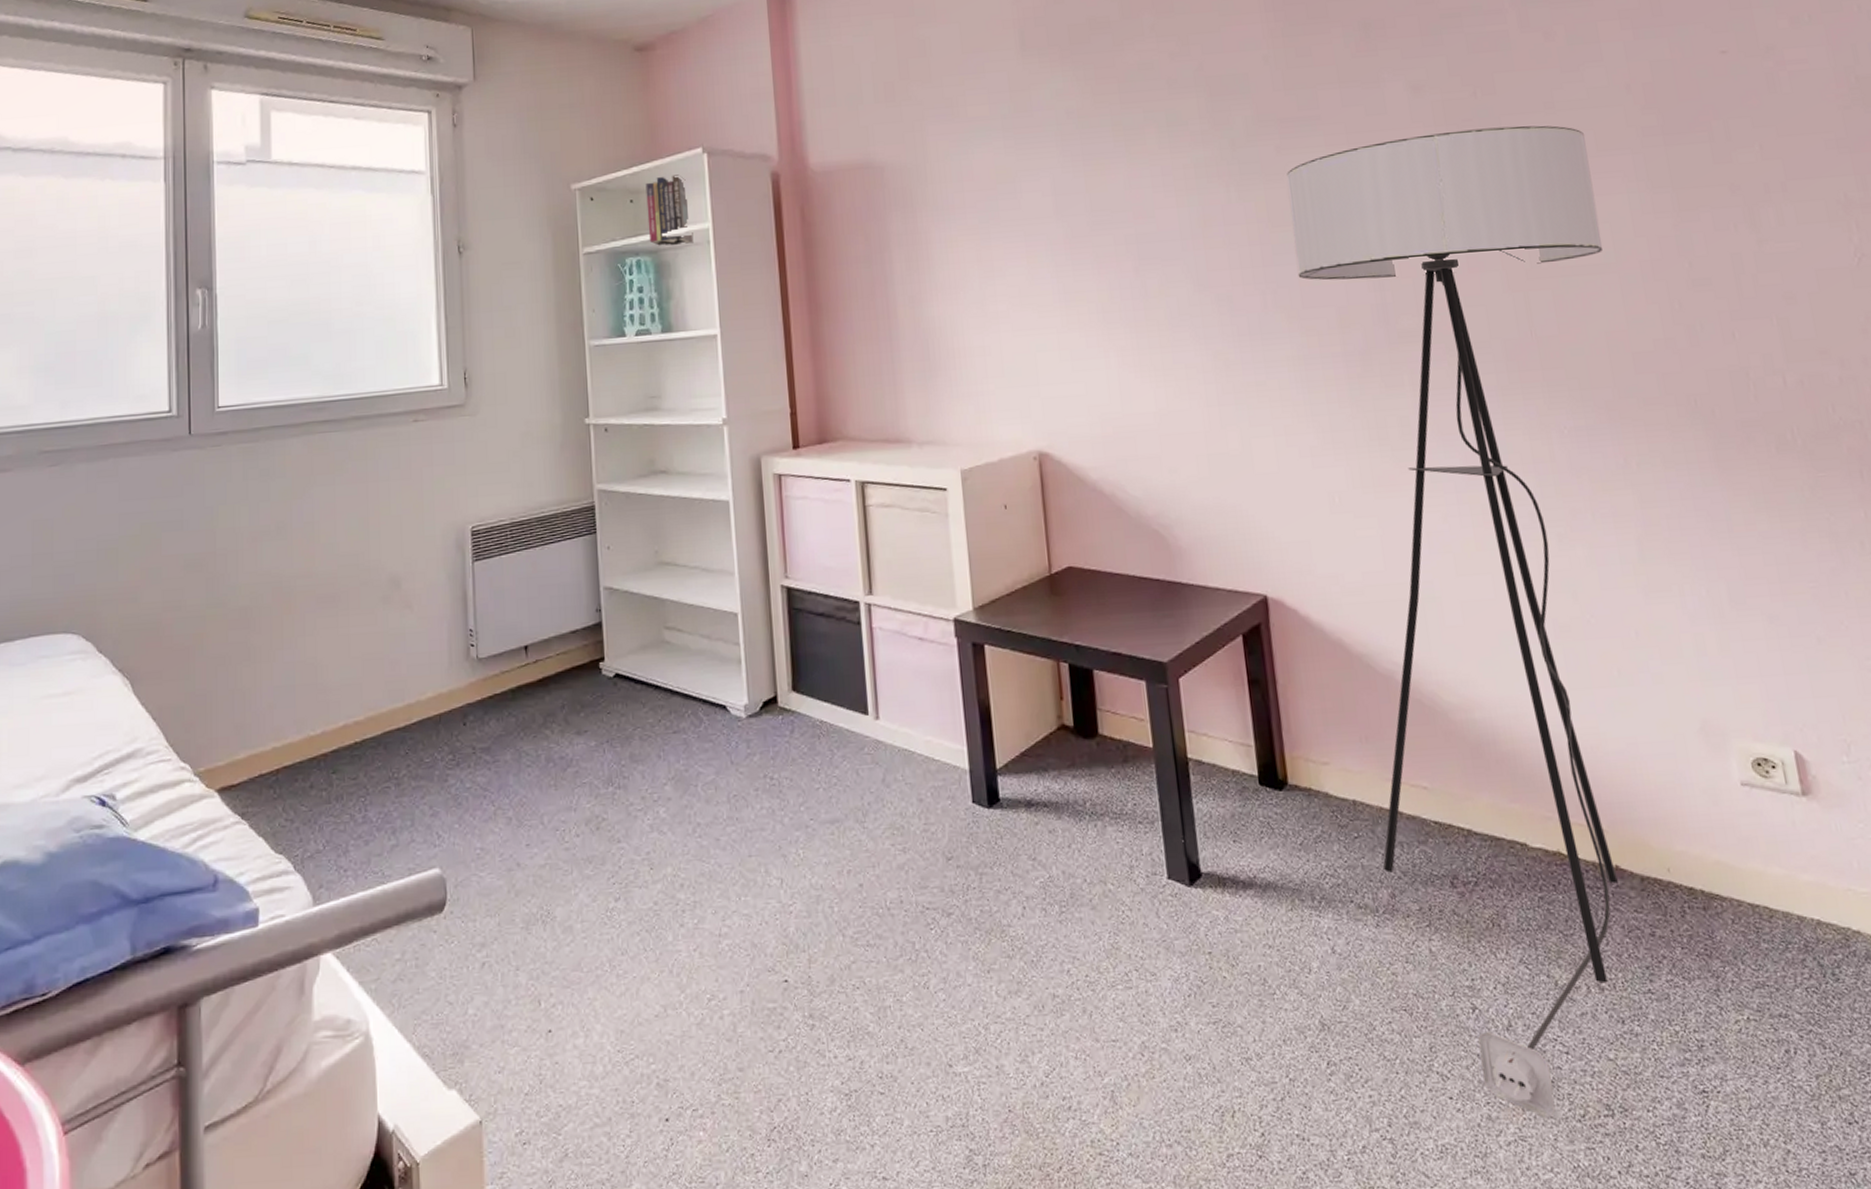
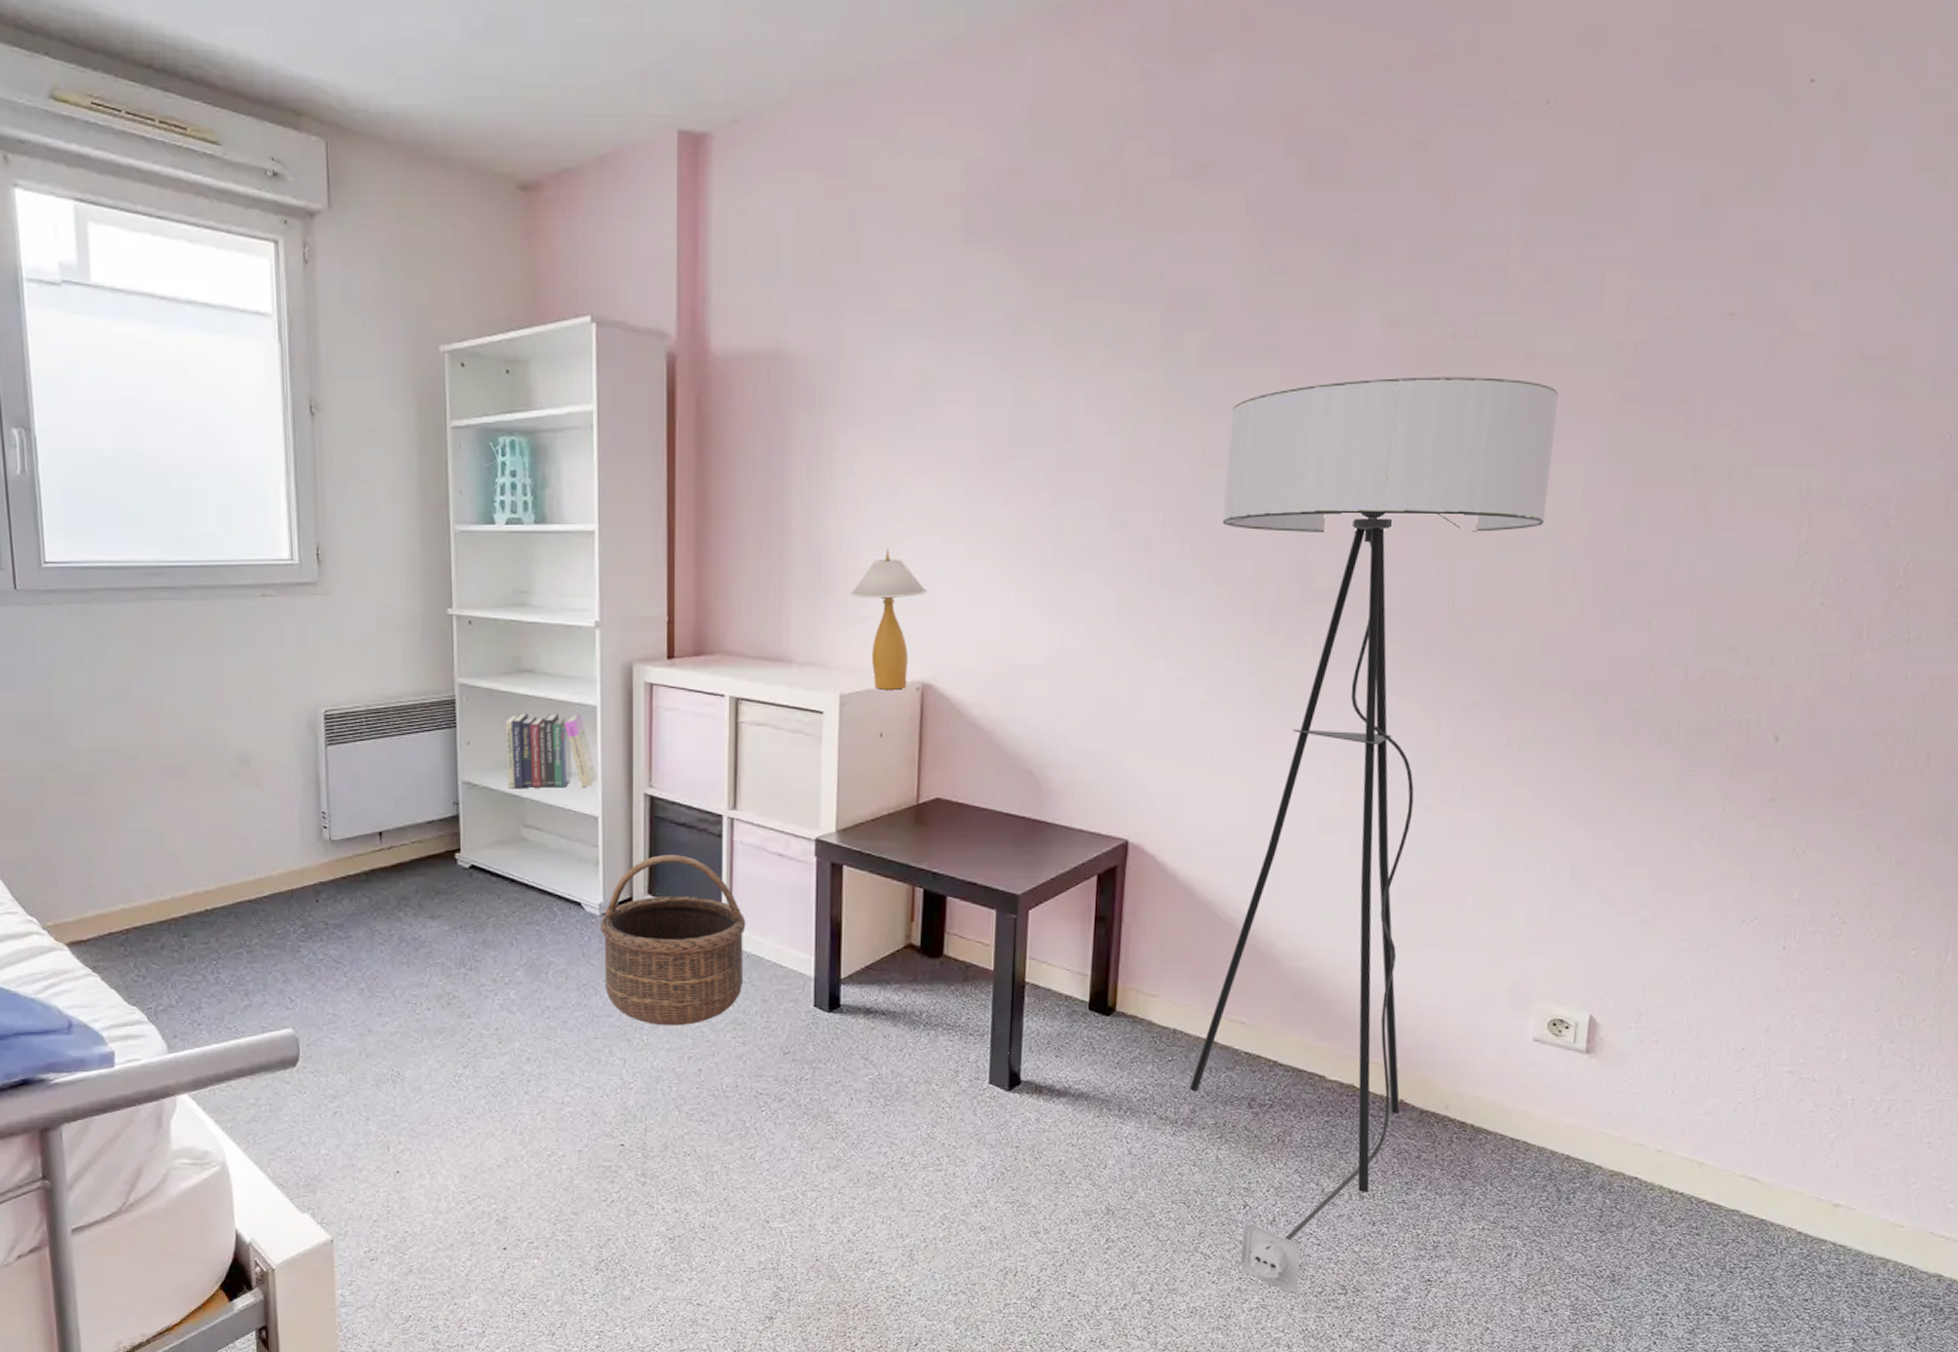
books: none [642,510,734,591] -> present [505,713,597,789]
books: present [645,174,694,246] -> none [524,345,575,428]
basket: none [747,646,897,837] -> present [601,855,746,1026]
table lamp: none [958,327,1032,462] -> present [849,548,928,690]

